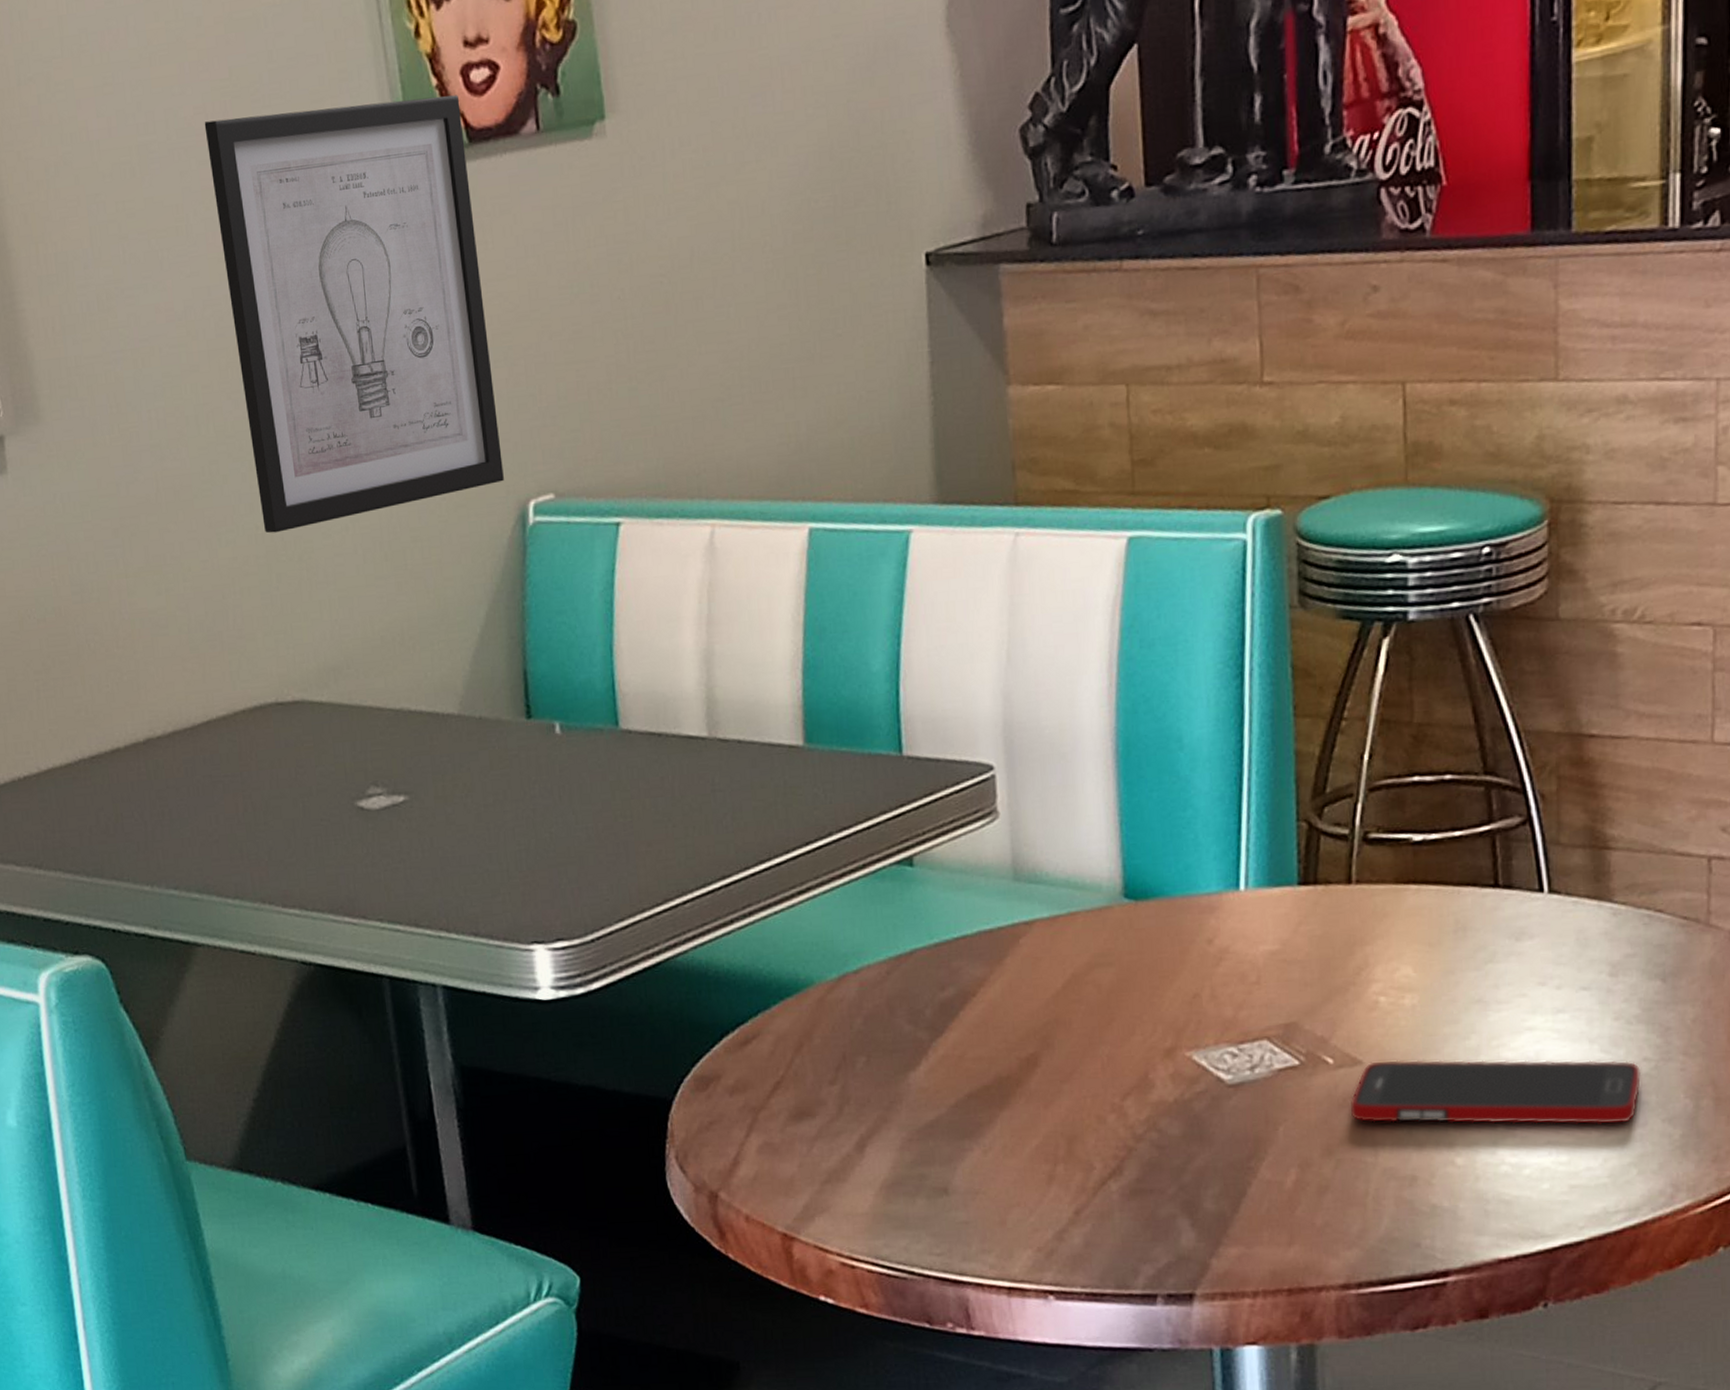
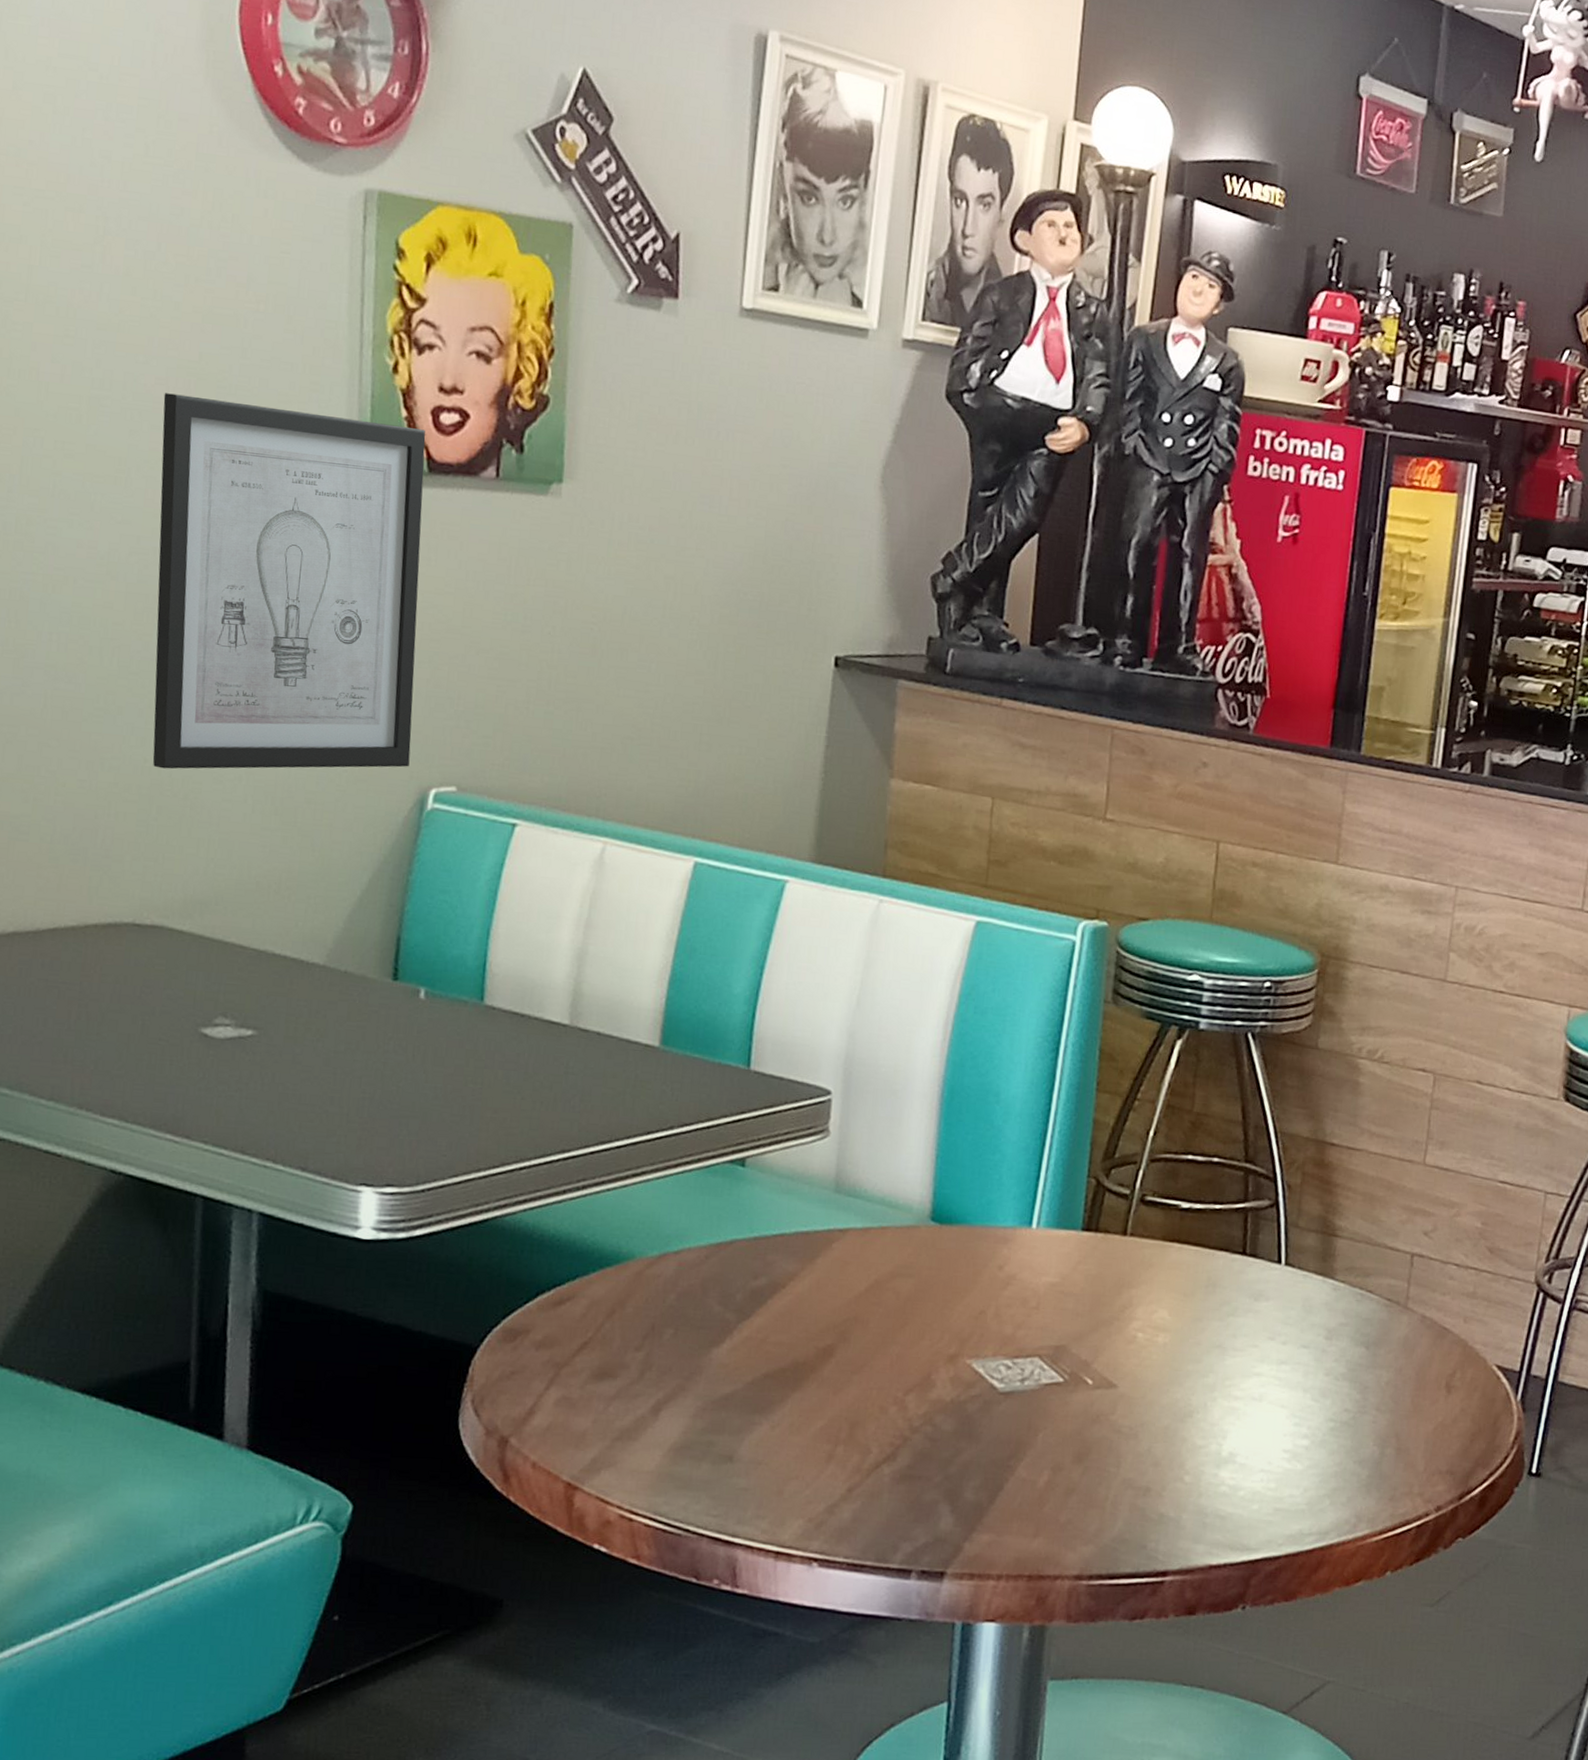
cell phone: present [1350,1060,1641,1124] -> none [1101,1386,1341,1461]

